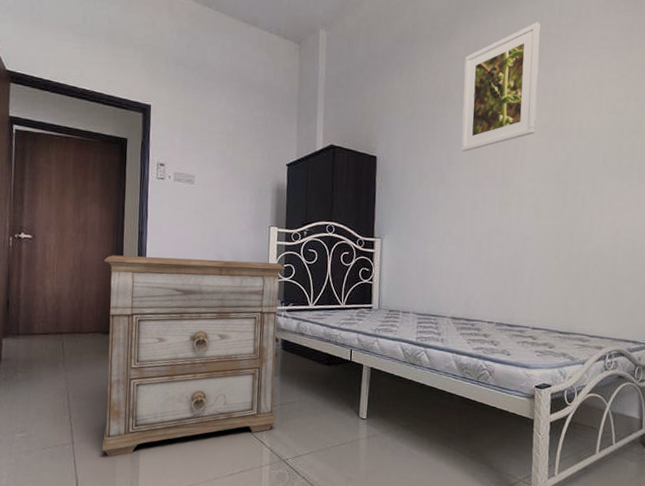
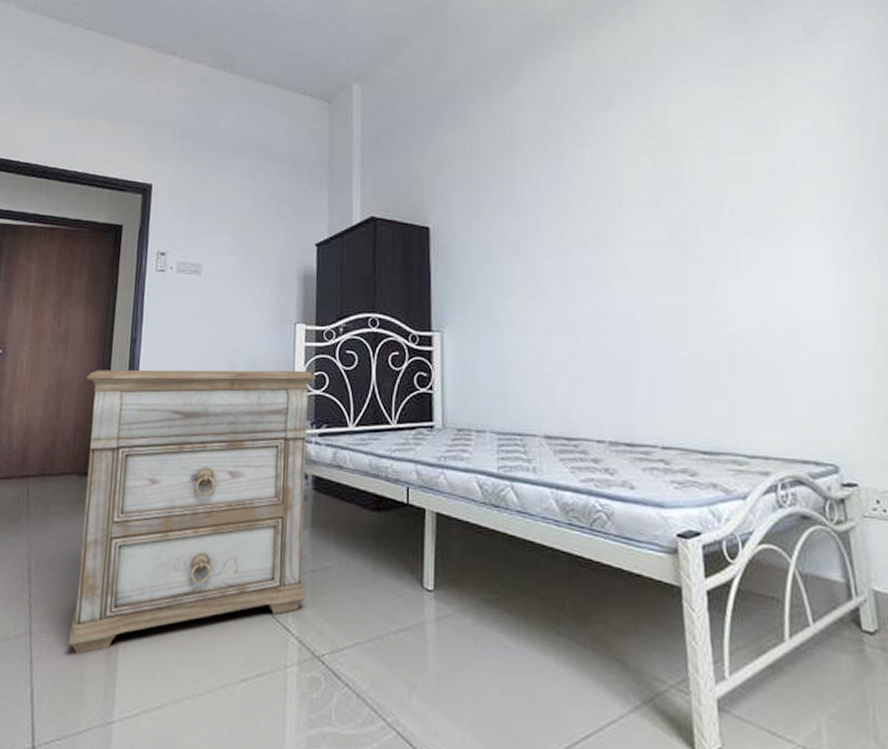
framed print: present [461,22,541,152] -> none [534,54,634,215]

